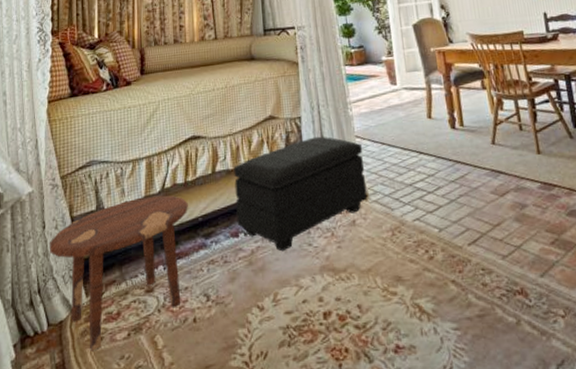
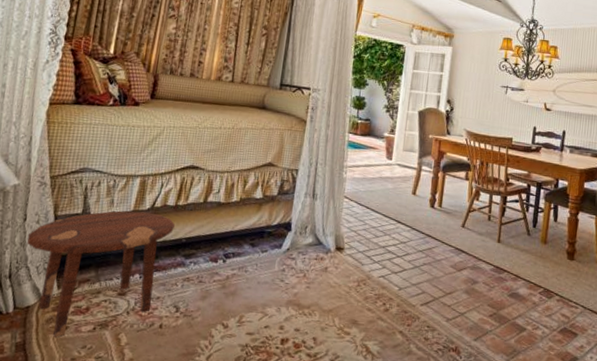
footstool: present [234,136,368,252] -> none [218,189,349,282]

